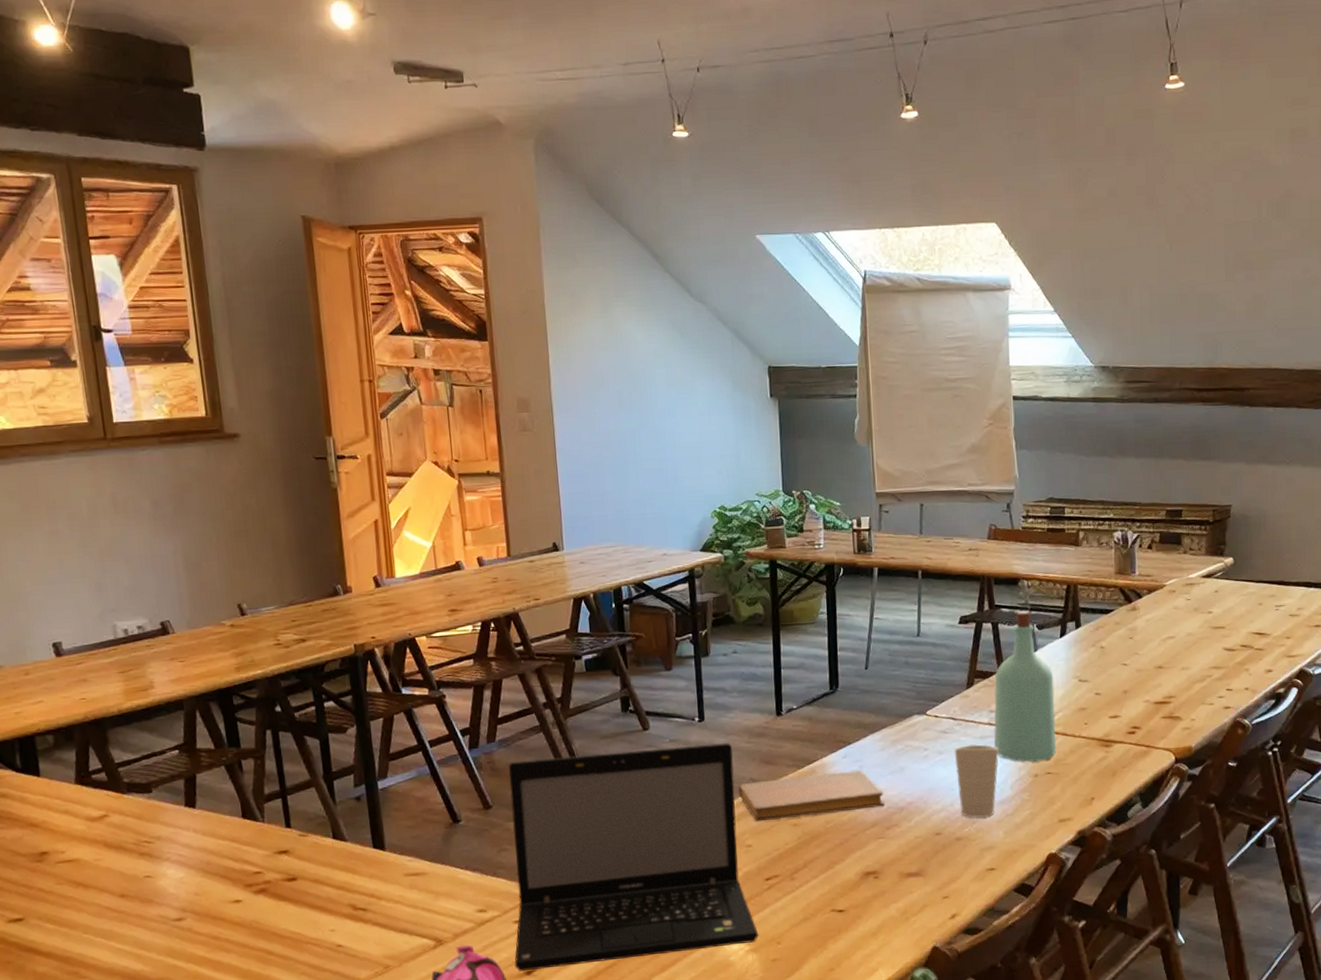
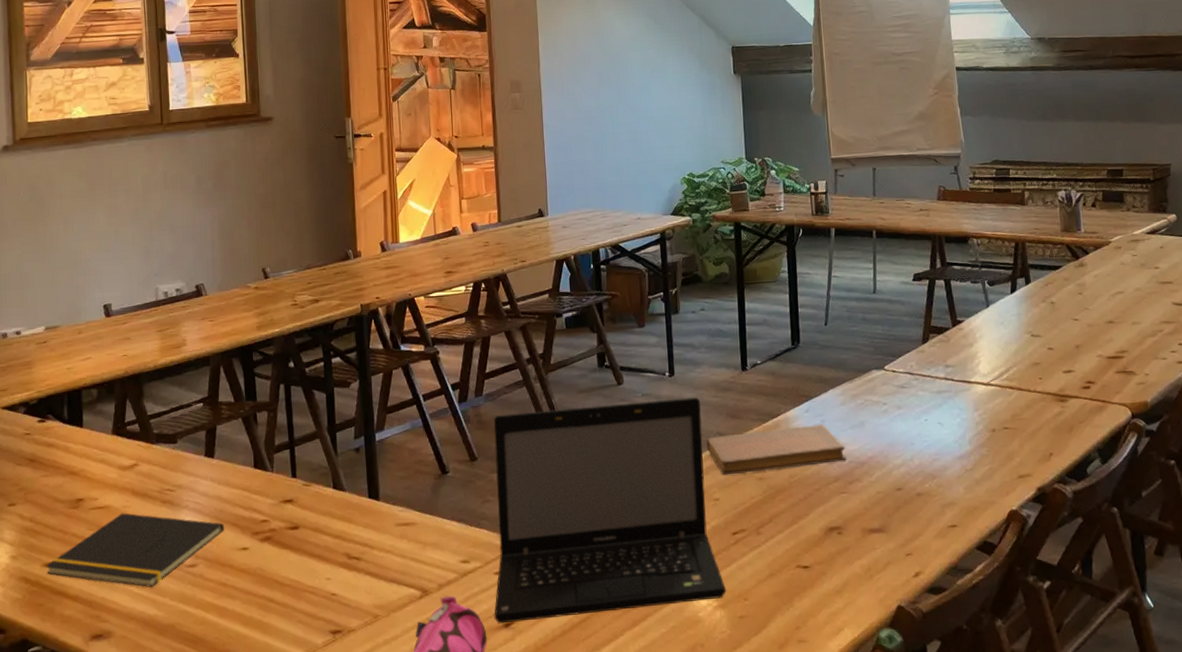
notepad: none [10,866,214,943] -> present [45,513,225,588]
cup: present [954,744,999,818] -> none [912,398,956,473]
bottle: present [993,610,1057,762] -> none [949,267,1013,417]

